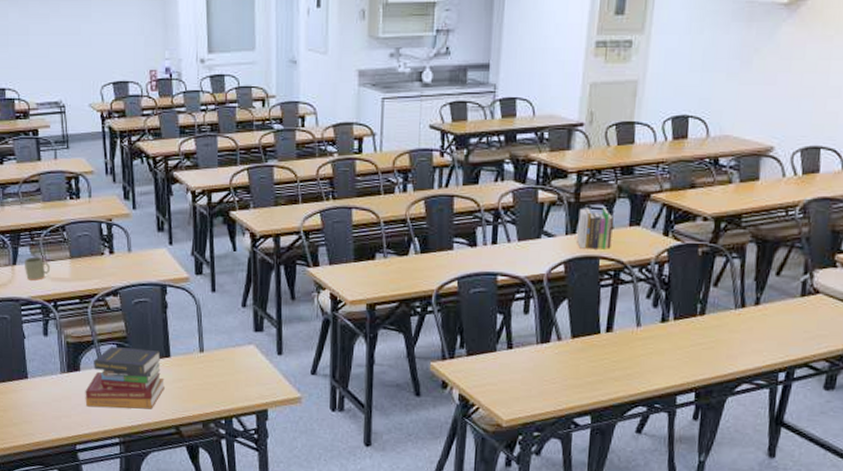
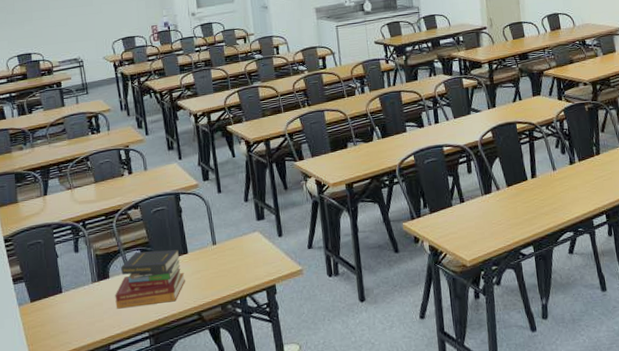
mug: present [25,256,50,281] -> none [54,185,77,207]
books: present [577,207,613,250] -> none [495,85,523,118]

